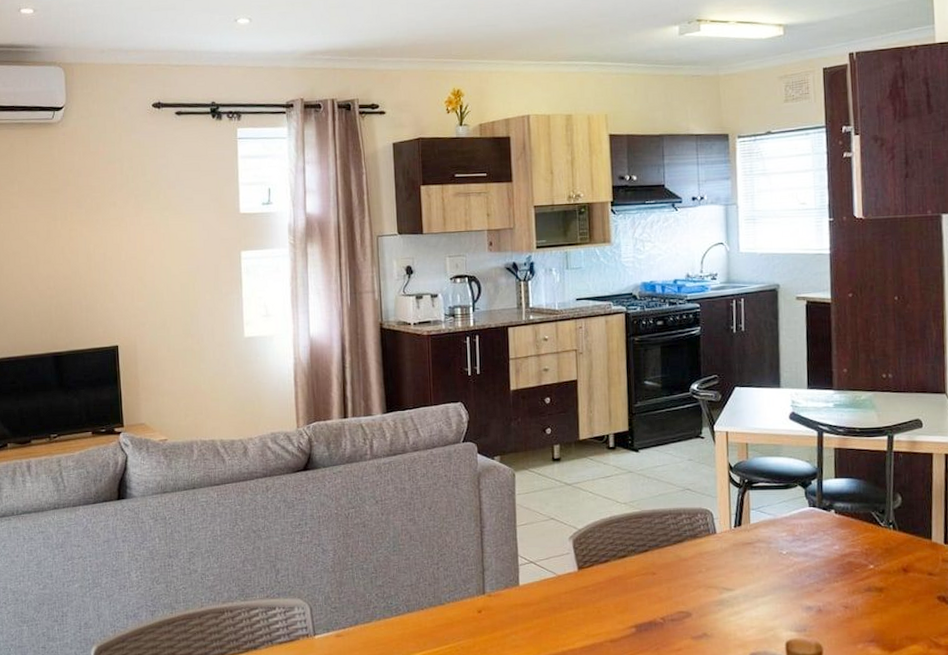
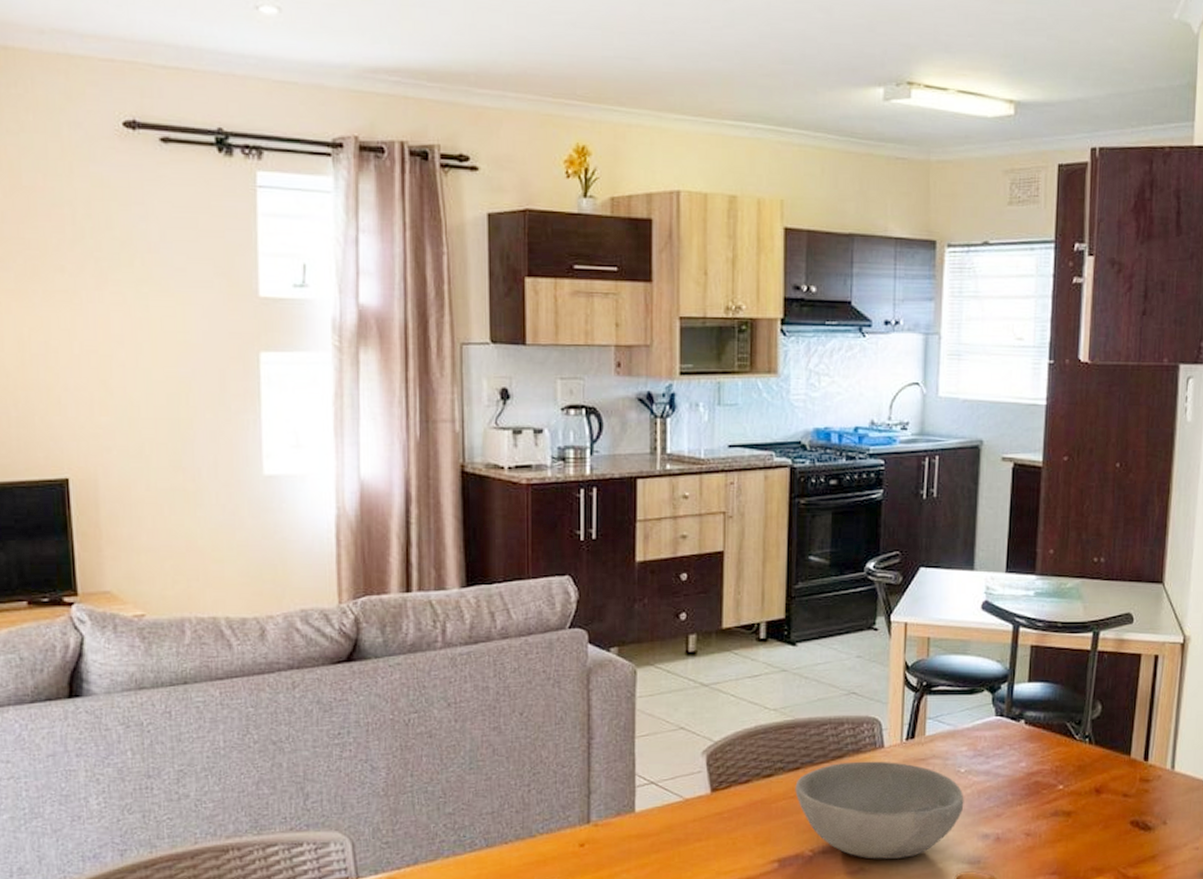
bowl: none [645,544,788,626] -> present [795,761,964,859]

